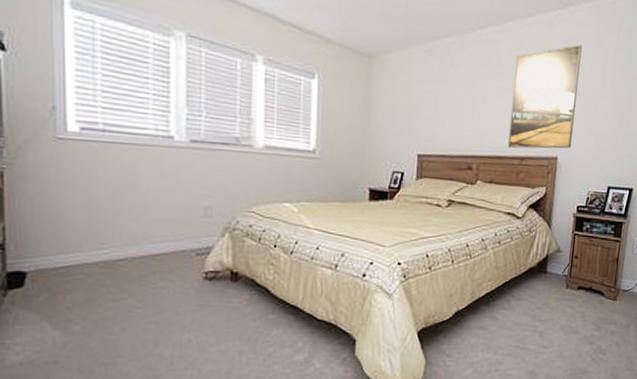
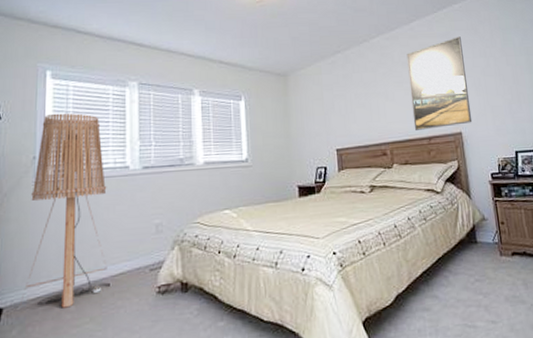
floor lamp: none [46,55,147,281] -> present [20,113,107,308]

